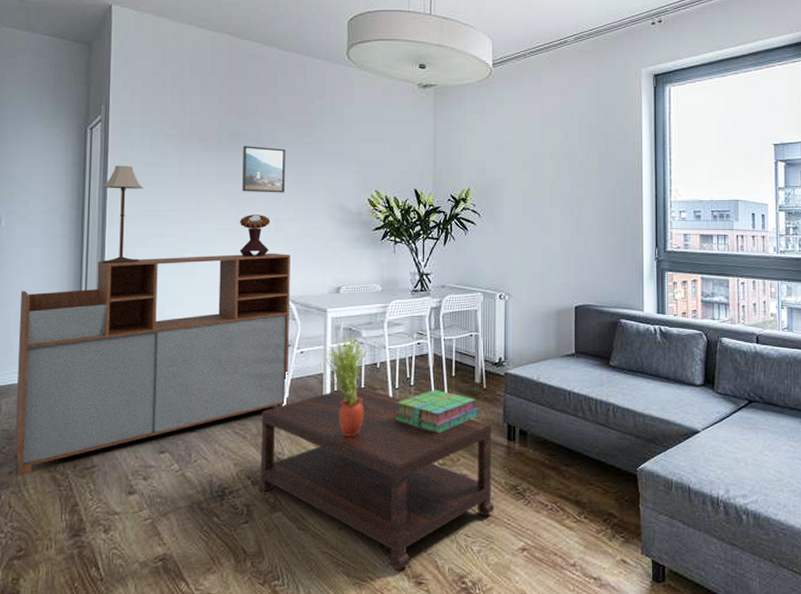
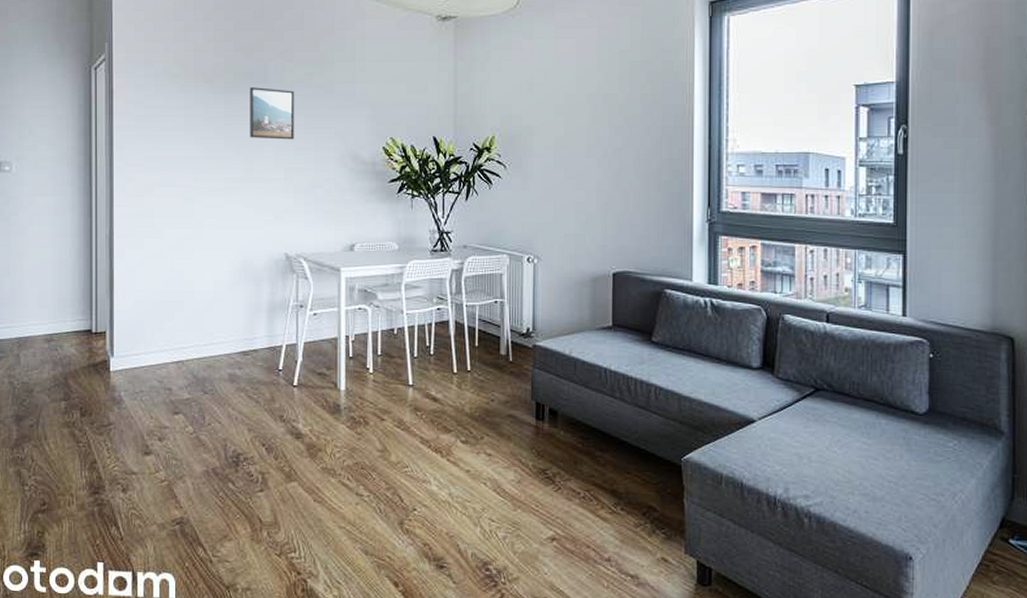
storage cabinet: present [14,253,290,476] -> none [34,205,301,430]
table lamp: present [101,165,143,264] -> none [109,108,149,214]
mushroom: present [239,215,271,256] -> none [247,163,280,209]
coffee table: present [259,386,495,571] -> none [273,353,522,552]
potted plant: present [326,335,366,437] -> none [340,297,383,407]
stack of books: present [394,389,479,434] -> none [412,359,505,409]

